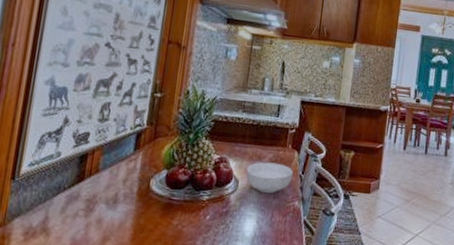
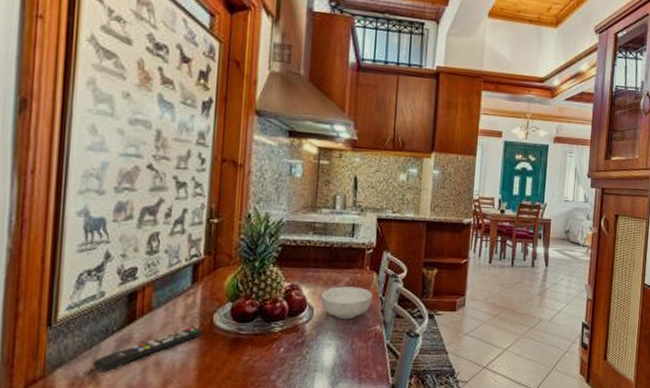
remote control: none [44,190,141,225] -> present [92,327,203,372]

